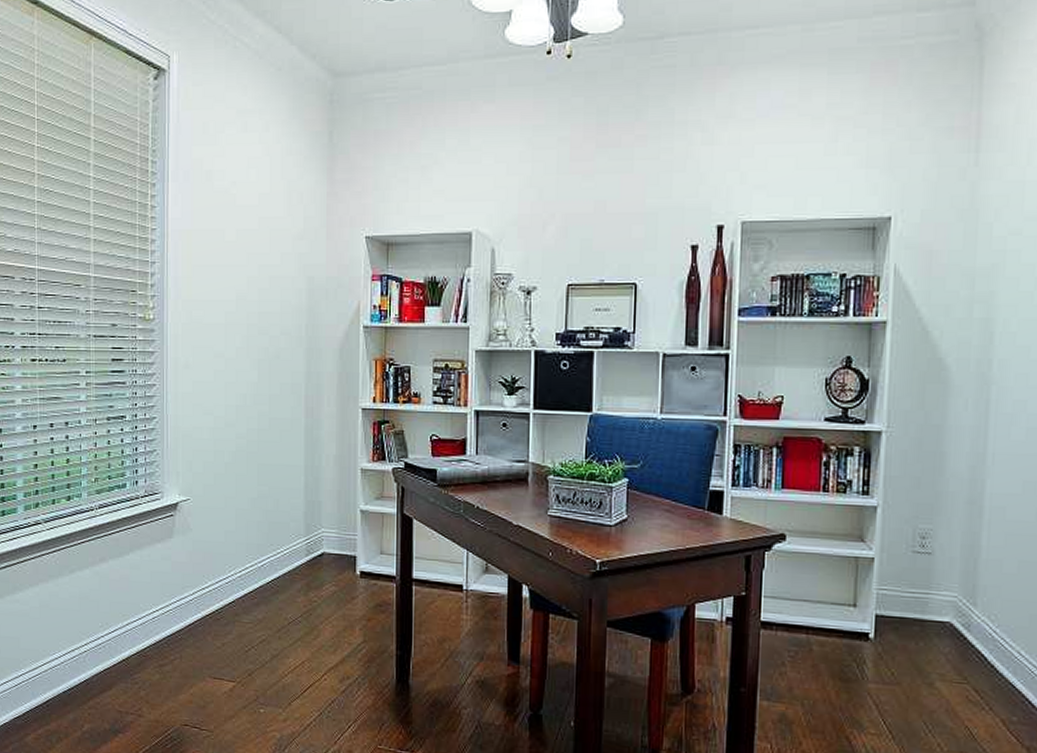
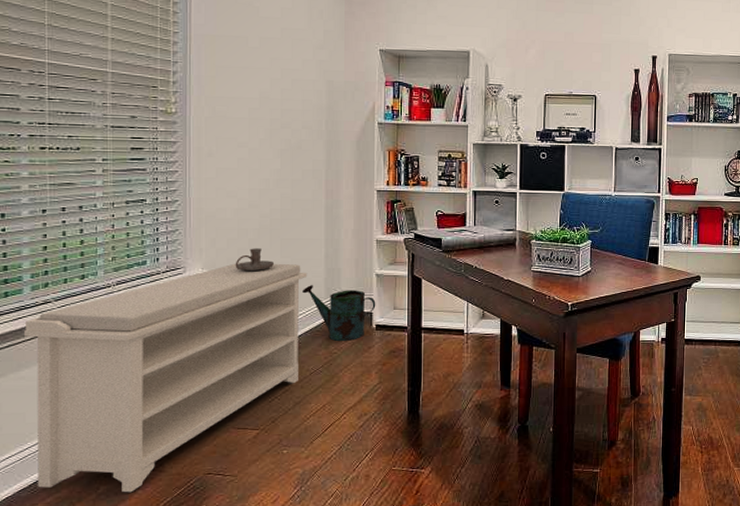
bench: none [19,489,286,735] -> present [24,262,308,493]
candle holder: none [211,473,252,500] -> present [235,248,275,271]
watering can: none [280,518,360,588] -> present [302,284,376,341]

